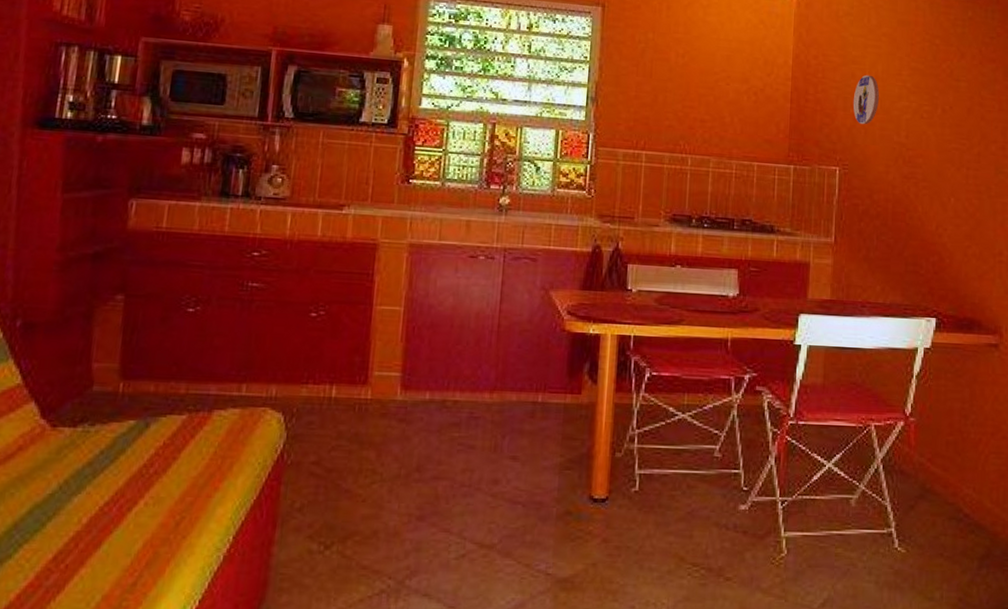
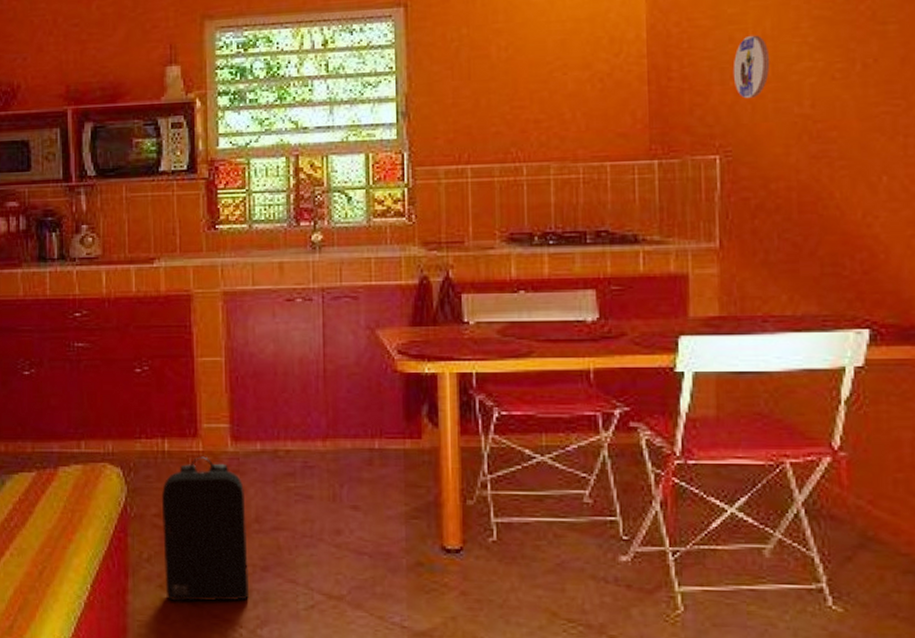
backpack: none [315,404,409,554] -> present [161,456,250,602]

